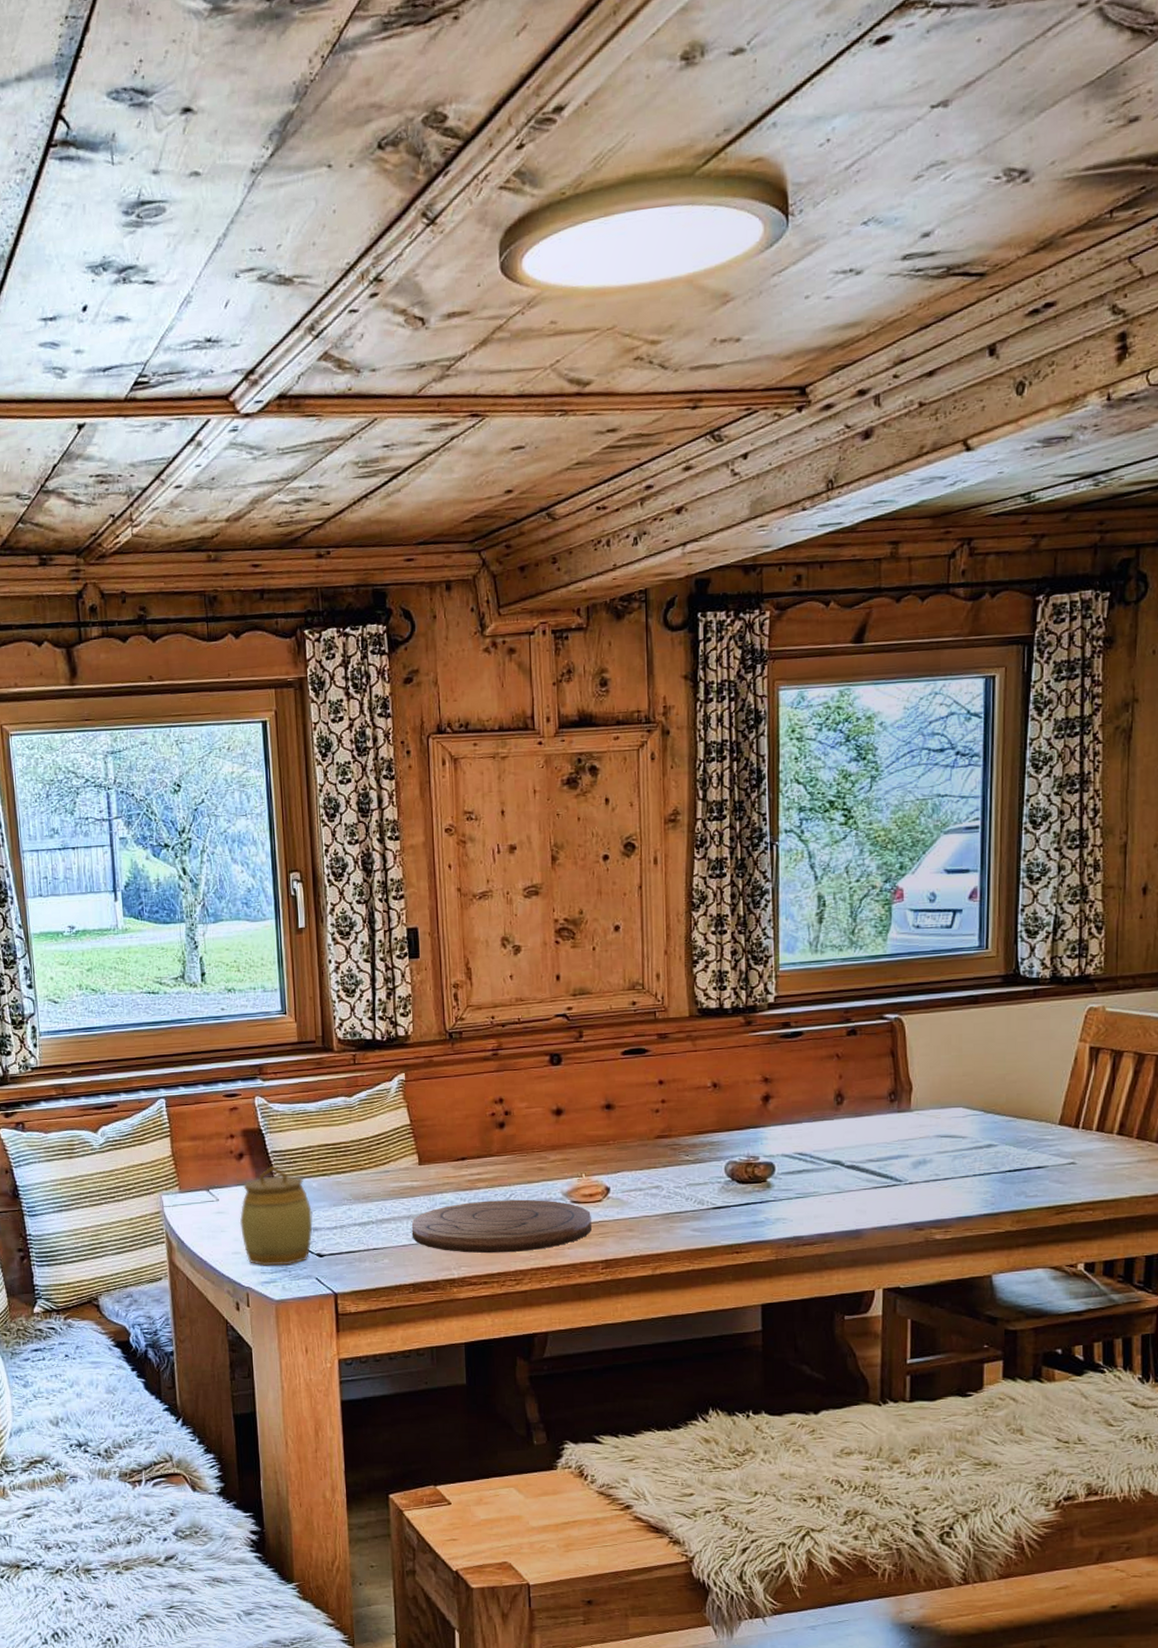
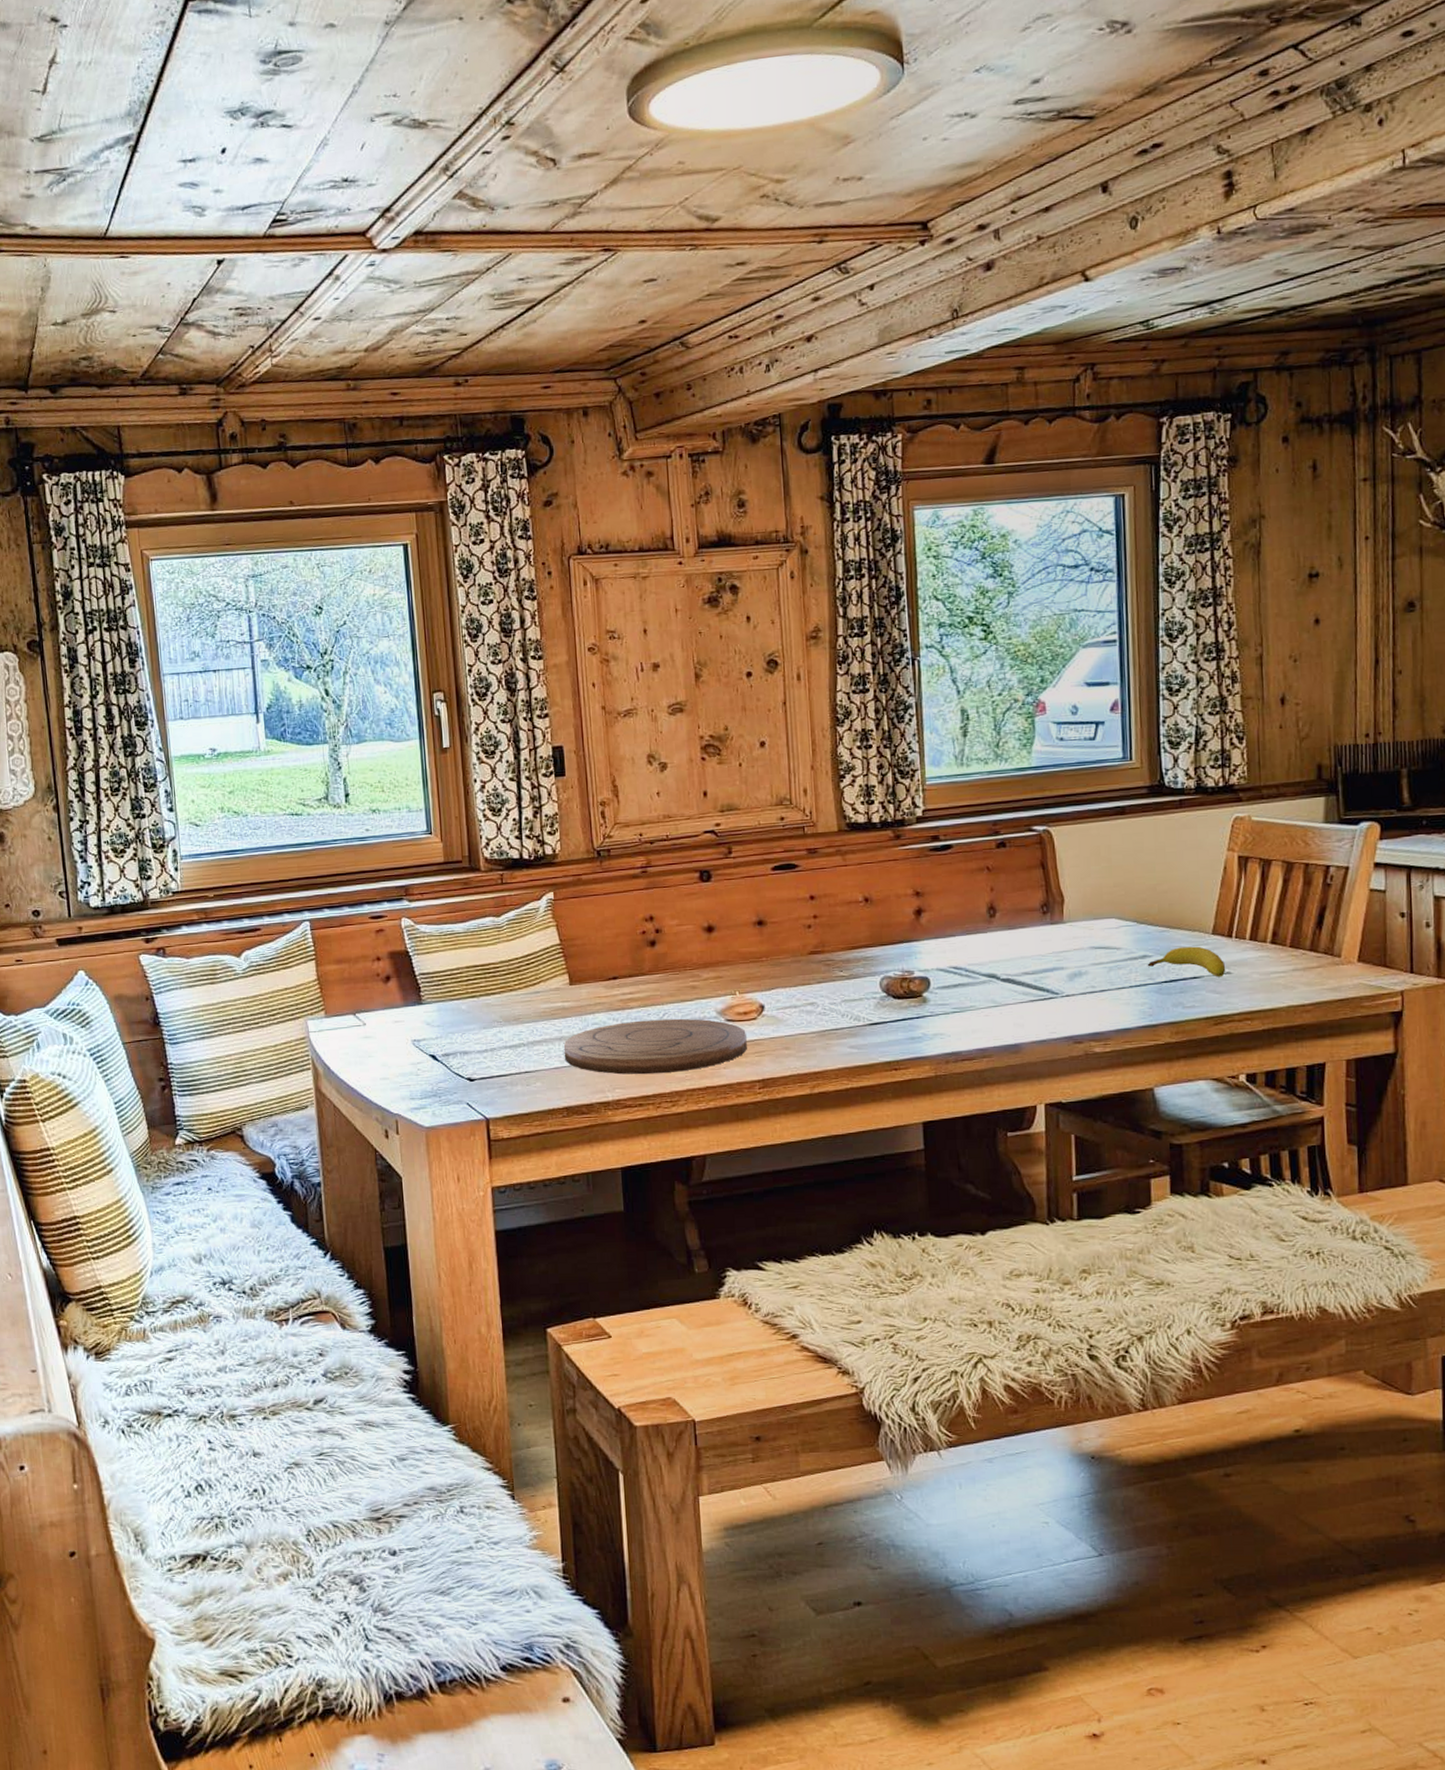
jar: present [239,1165,313,1266] -> none [387,988,463,1092]
fruit: none [992,1136,1071,1168] -> present [1147,946,1226,977]

